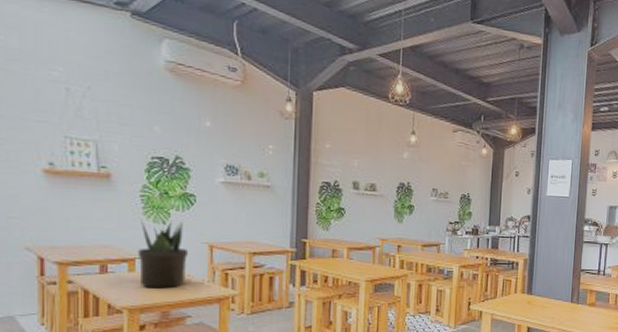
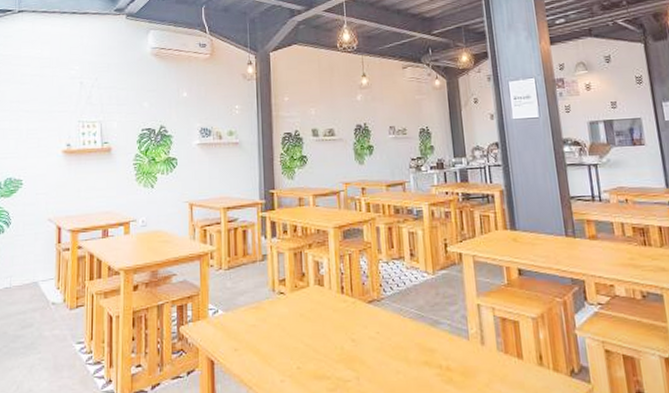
planter: present [137,220,189,289] -> none [131,184,173,249]

